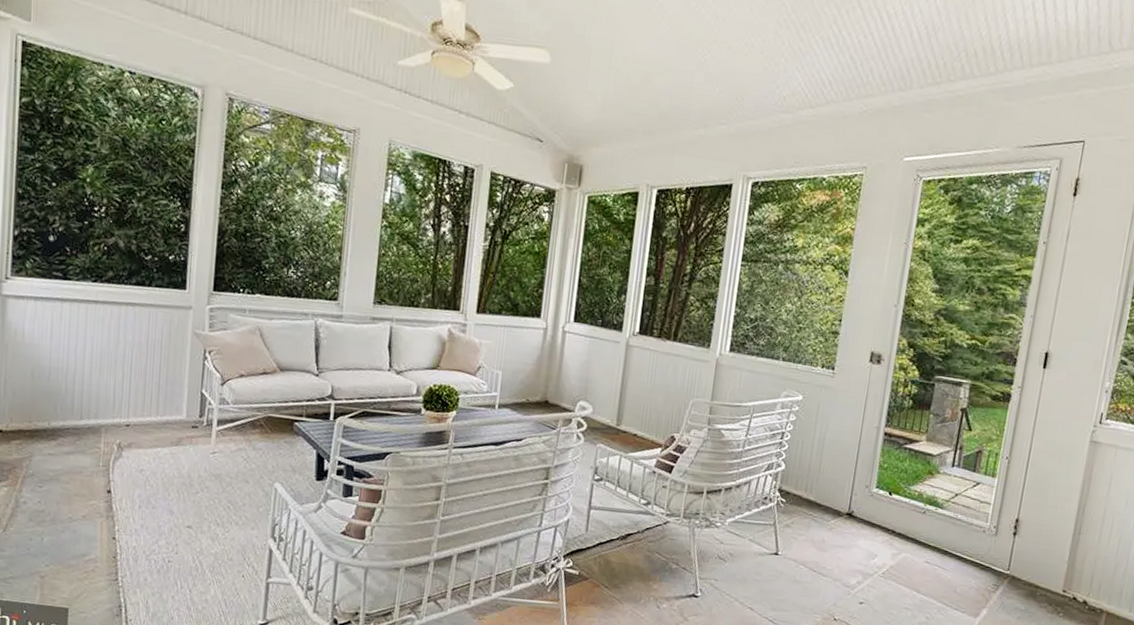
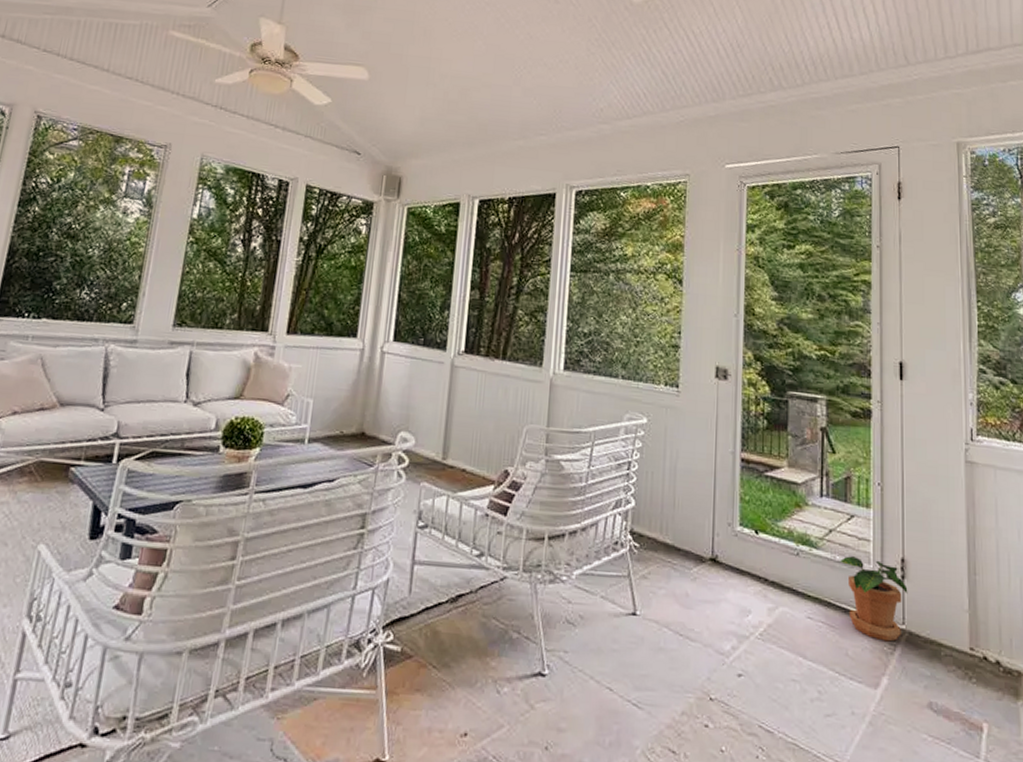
potted plant: none [960,515,1018,583] -> present [839,556,908,642]

